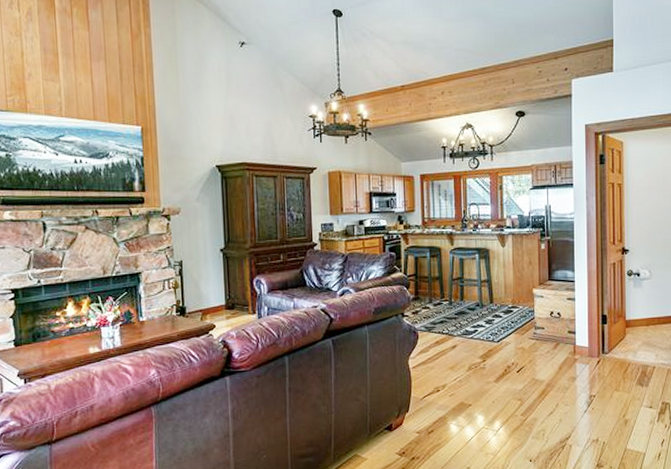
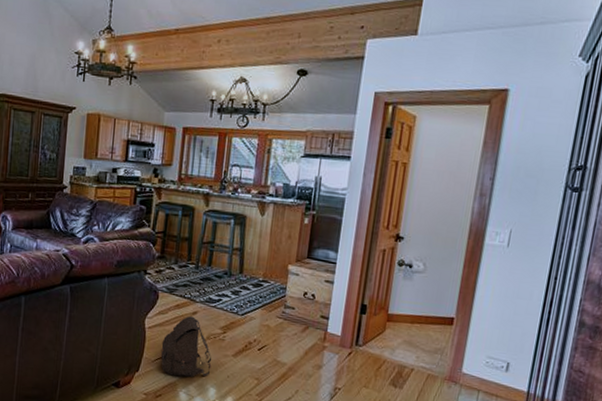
satchel: none [427,350,477,409] -> present [161,316,212,377]

